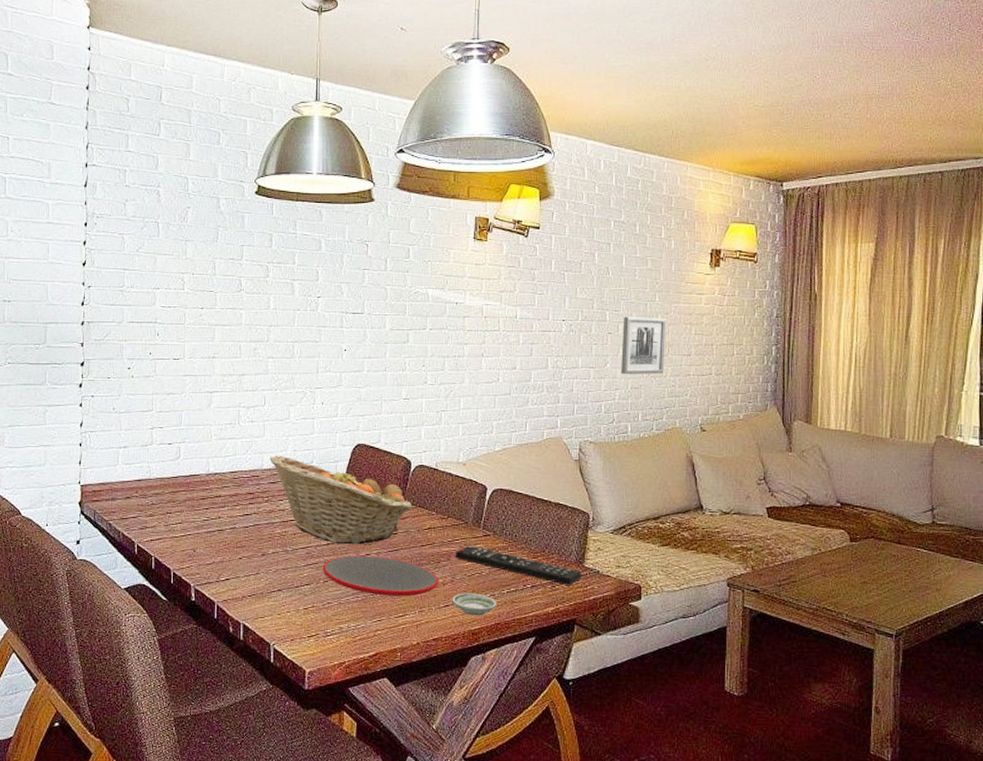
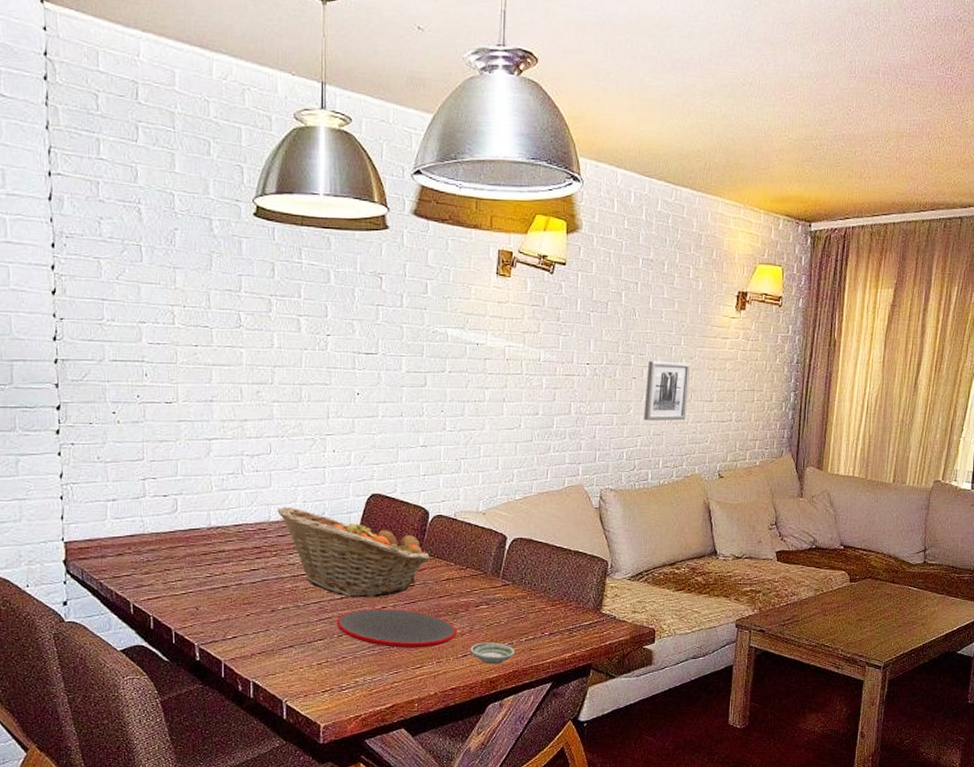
remote control: present [455,546,581,585] -> none [473,596,598,631]

